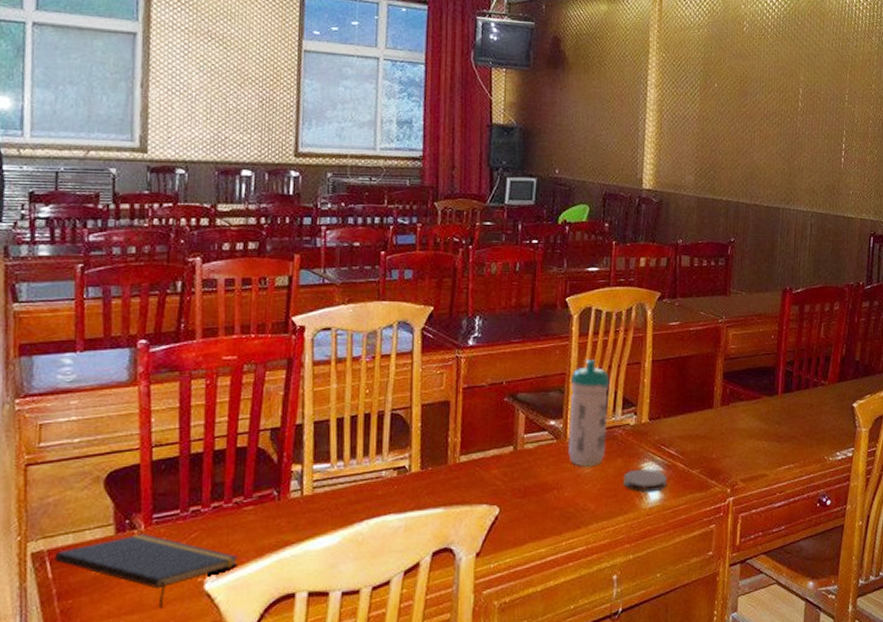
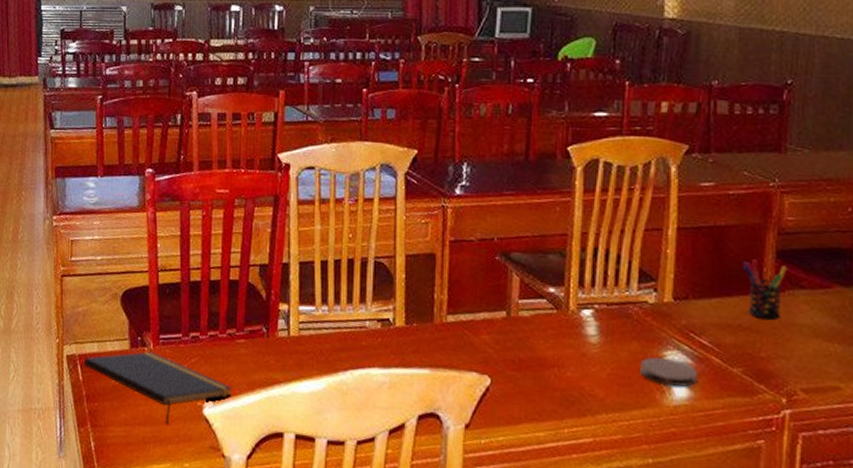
water bottle: present [567,358,610,467] -> none [570,219,622,347]
pen holder: none [700,381,731,429] -> present [743,259,787,321]

